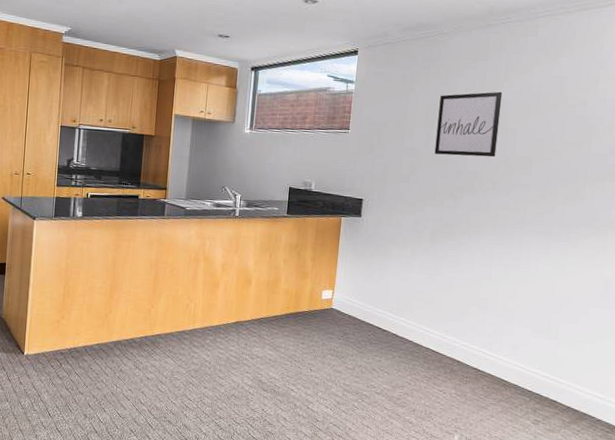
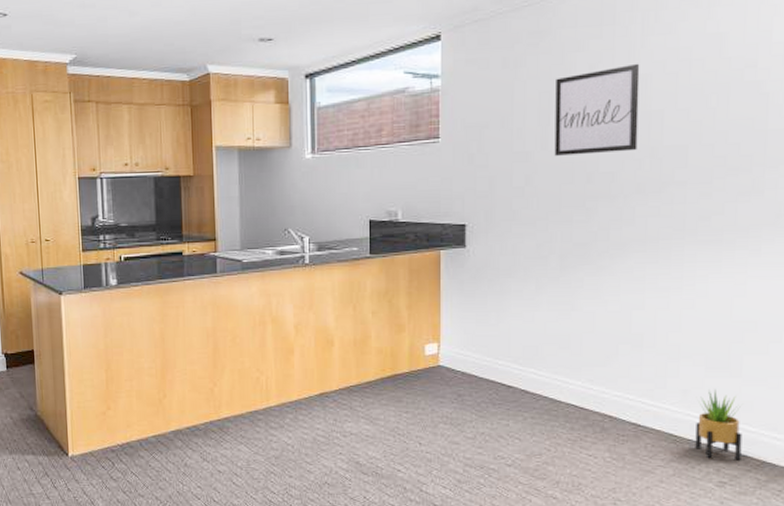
potted plant: none [519,347,555,405] -> present [695,389,742,461]

